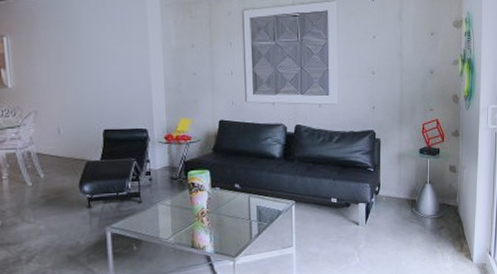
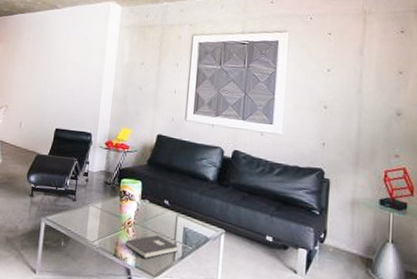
book: none [201,219,253,244] -> present [125,235,178,259]

